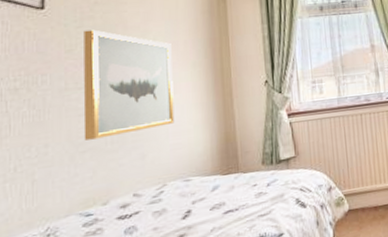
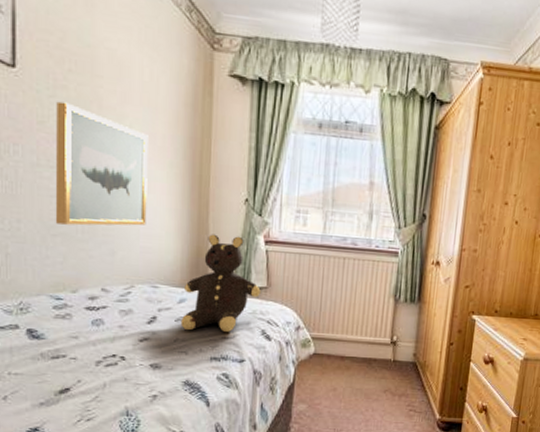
teddy bear: none [215,115,290,216] -> present [180,234,261,332]

